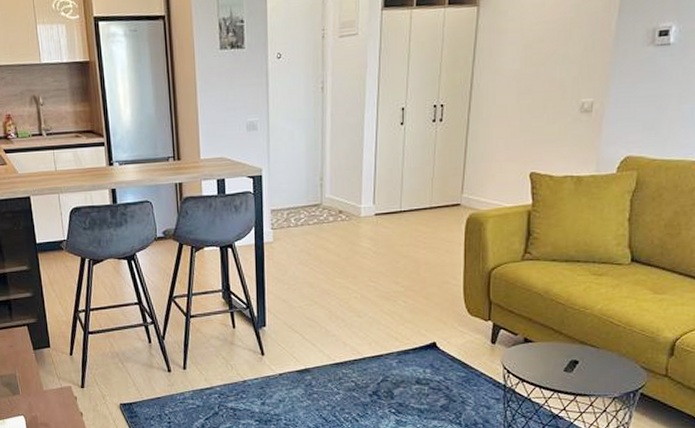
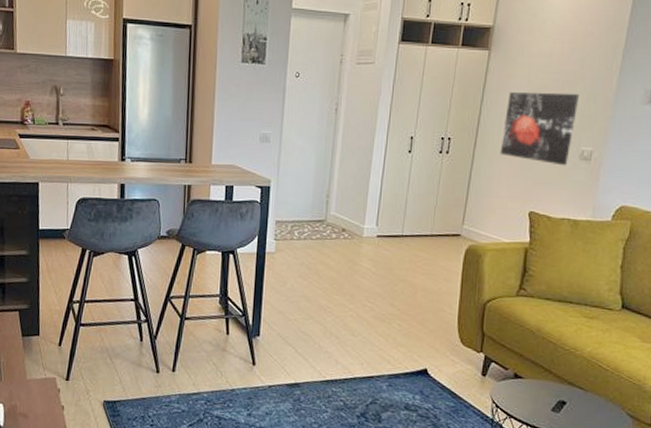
wall art: none [496,42,577,121] -> present [500,92,580,166]

